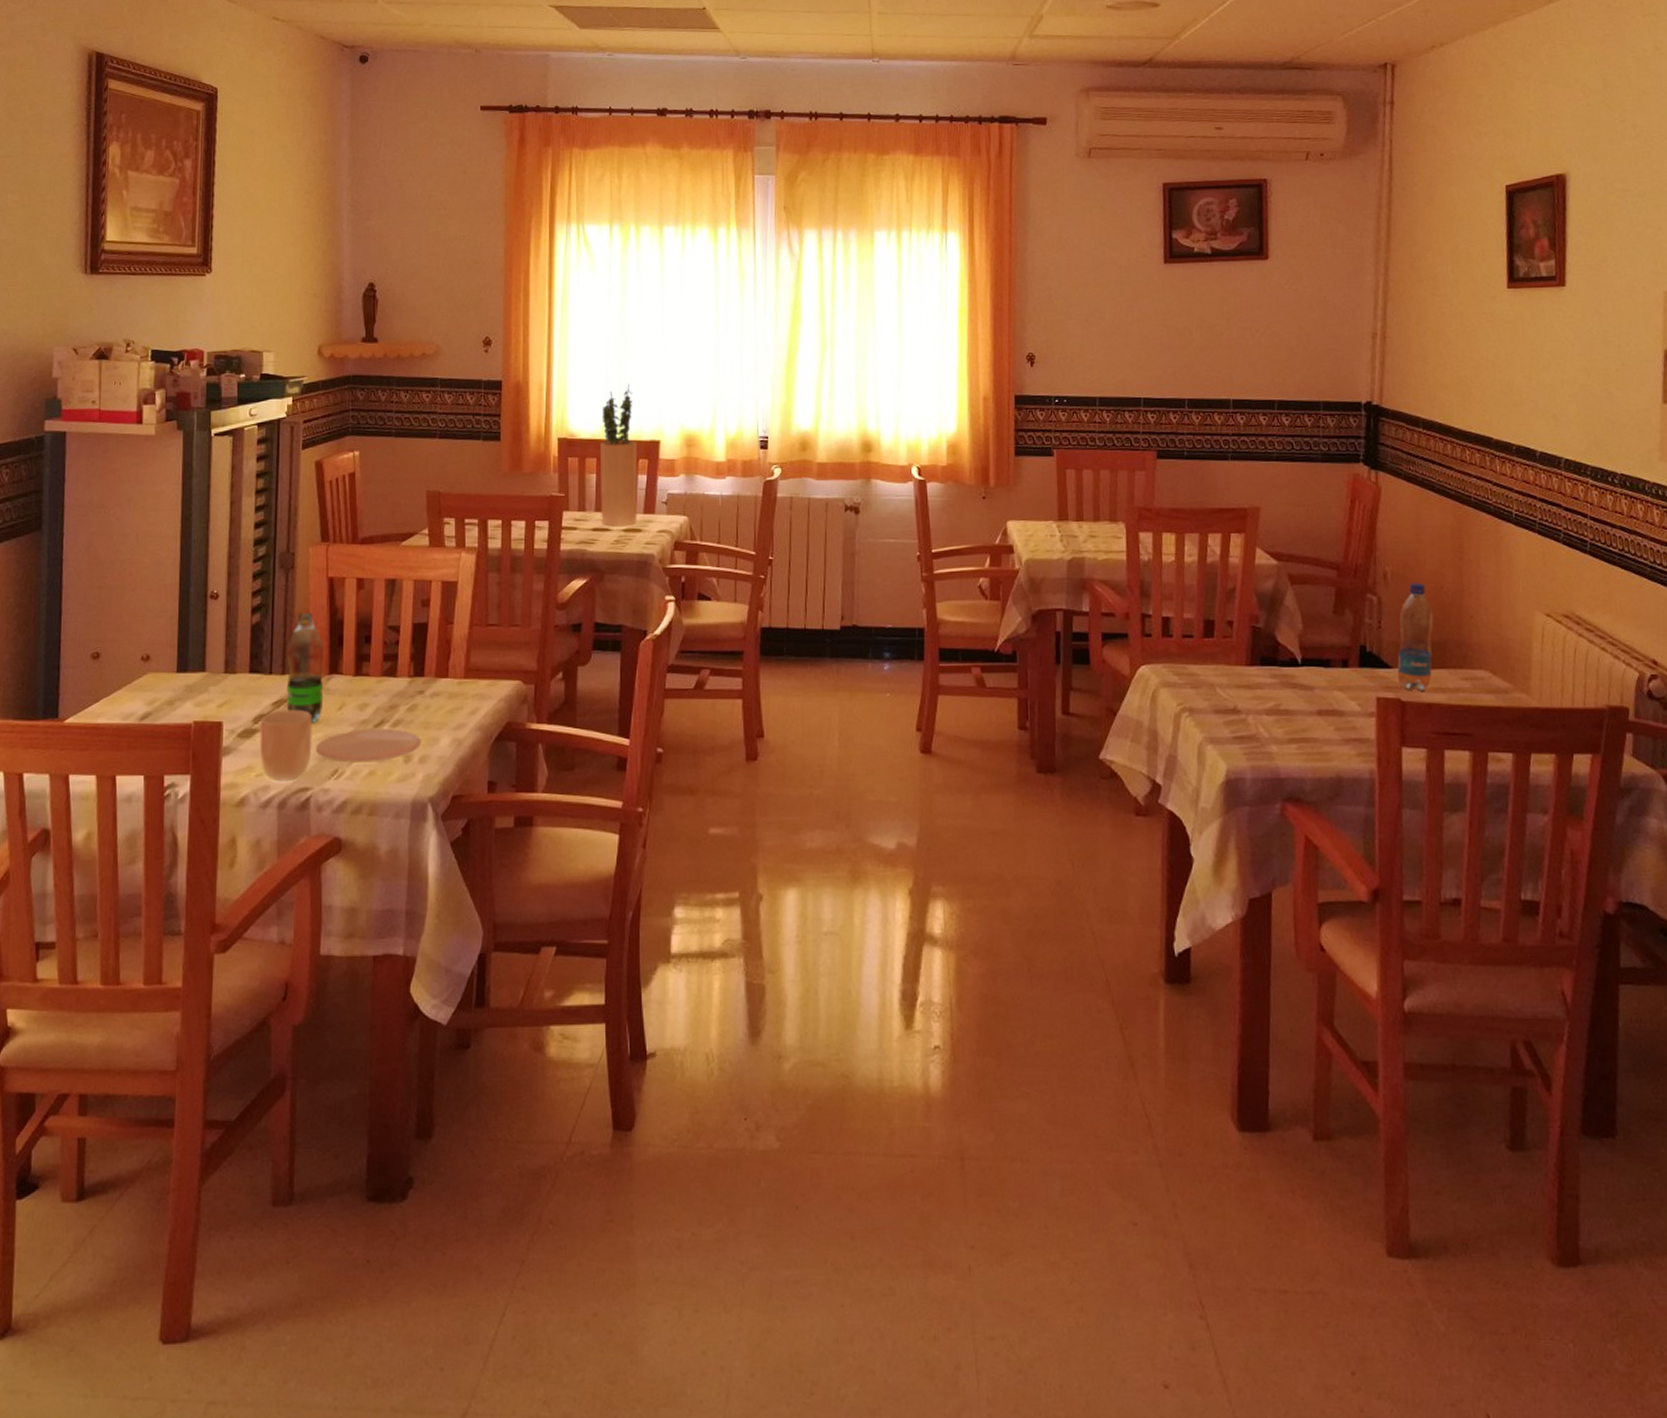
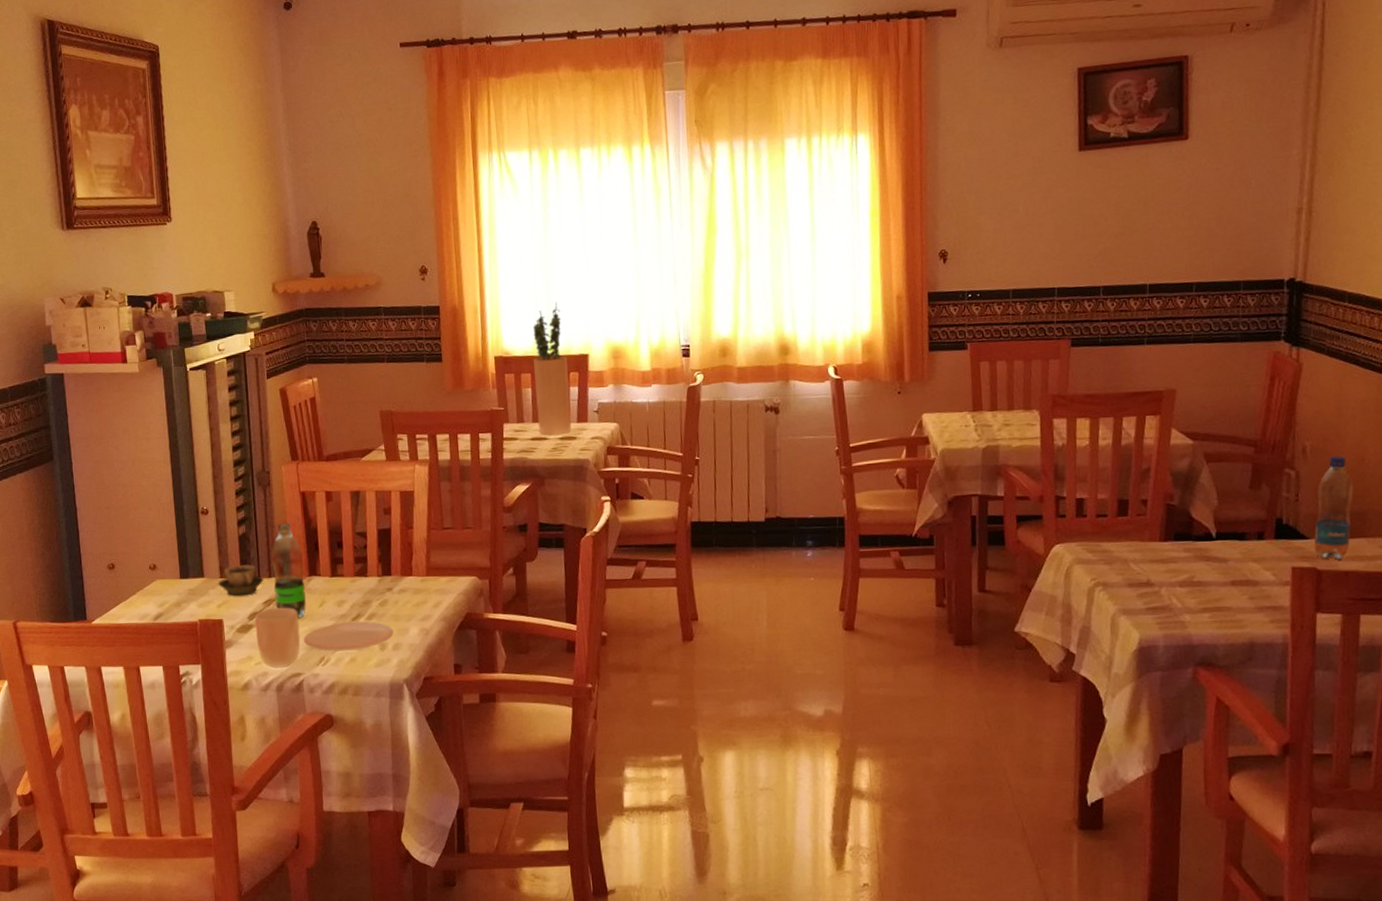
cup: none [221,658,276,695] -> present [218,564,264,596]

